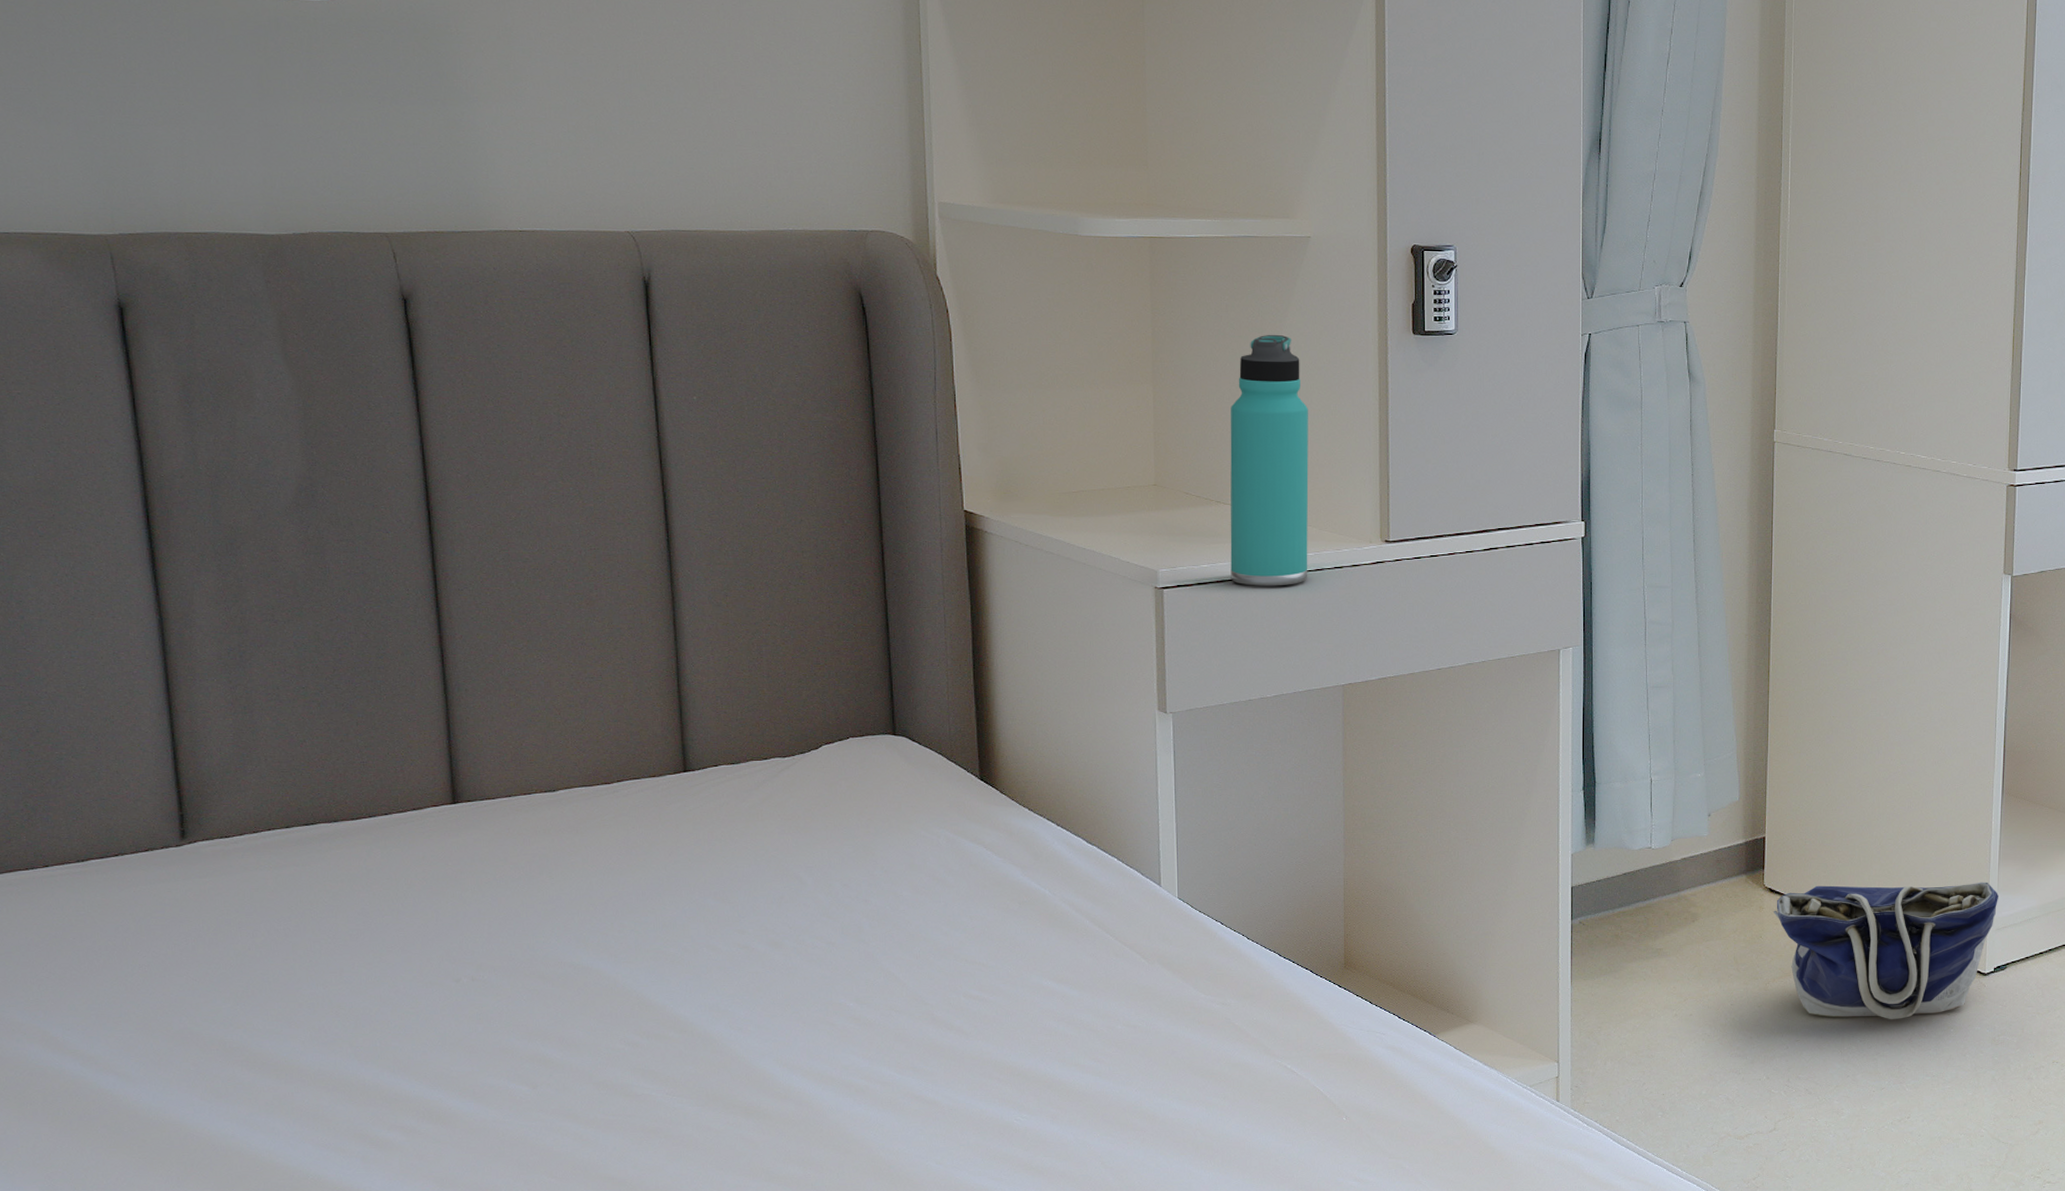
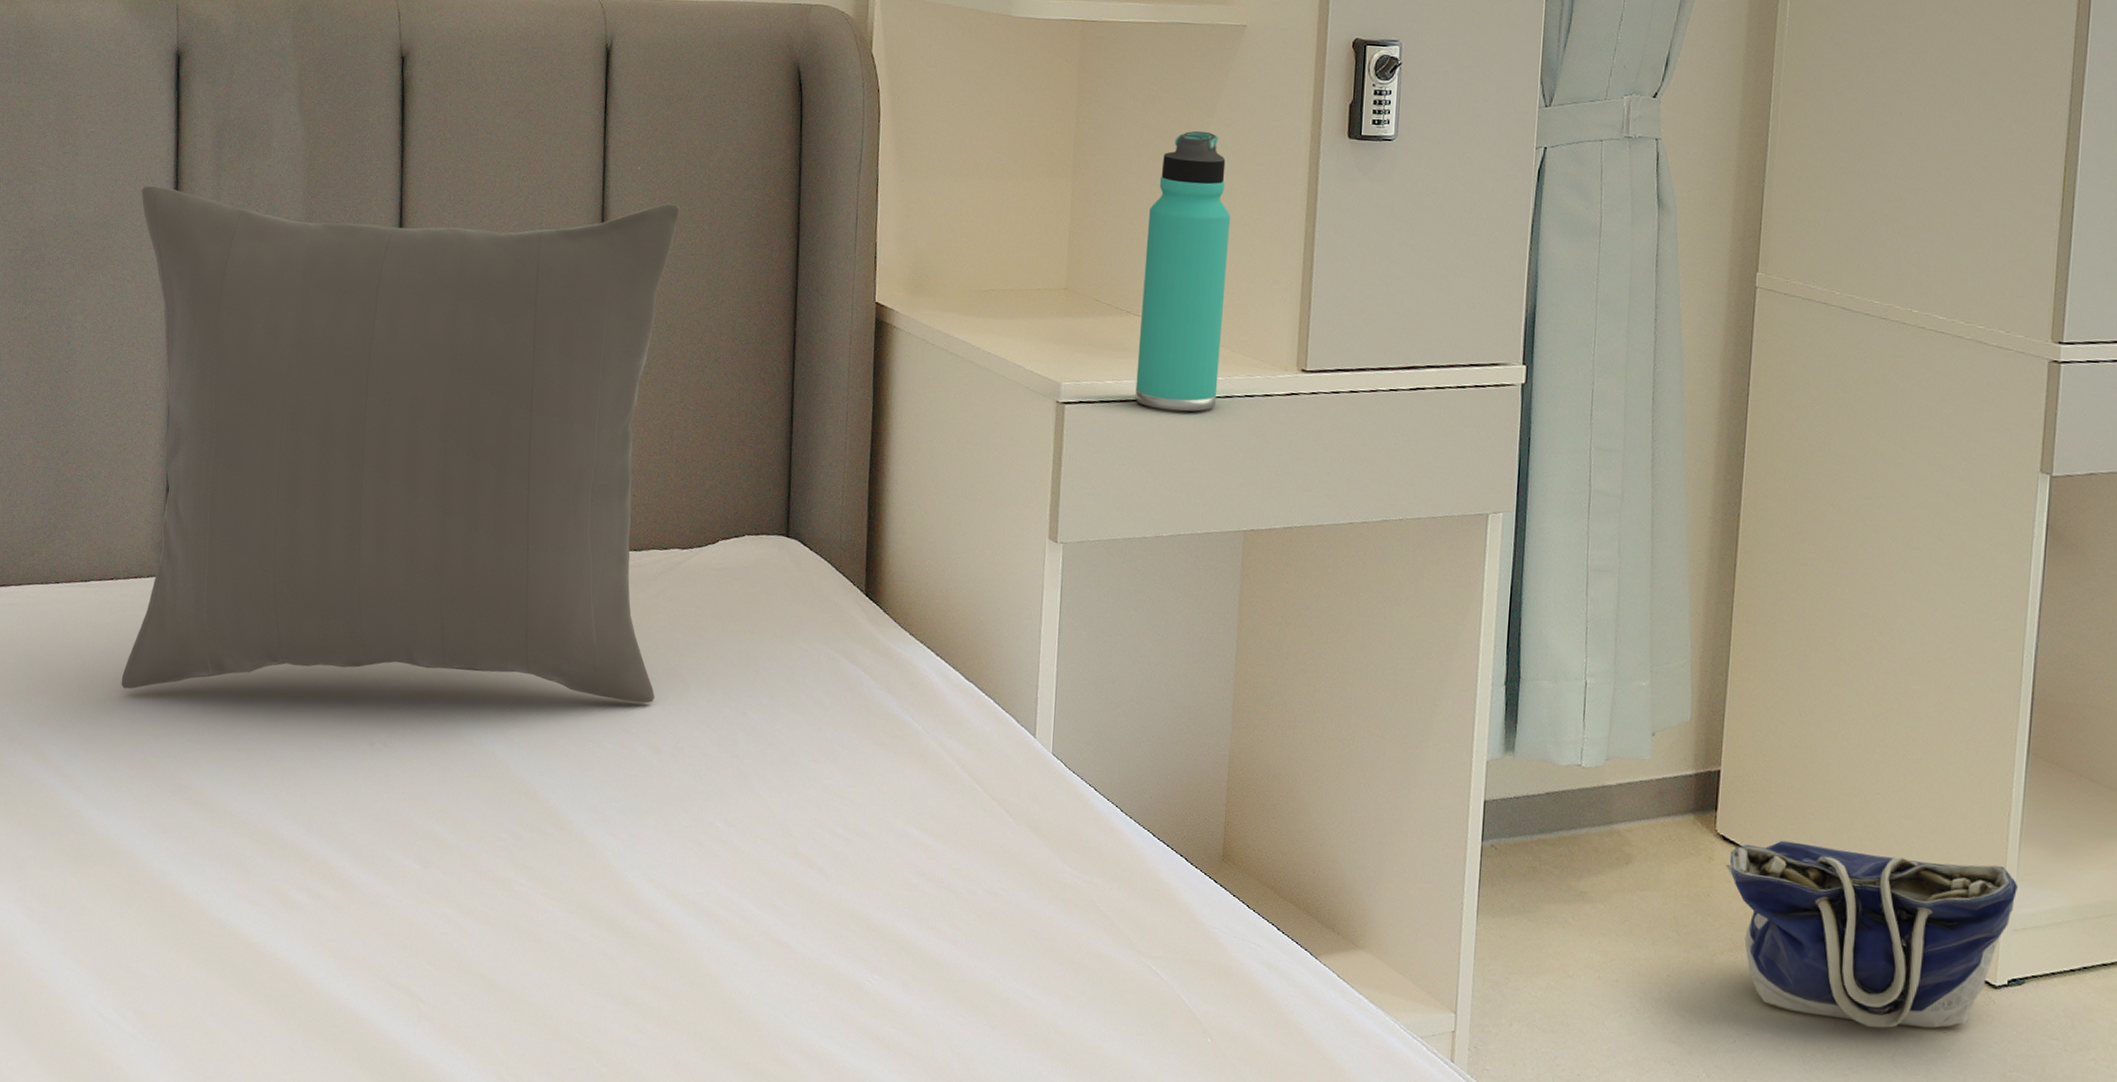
pillow: none [94,430,769,963] -> present [121,185,681,704]

